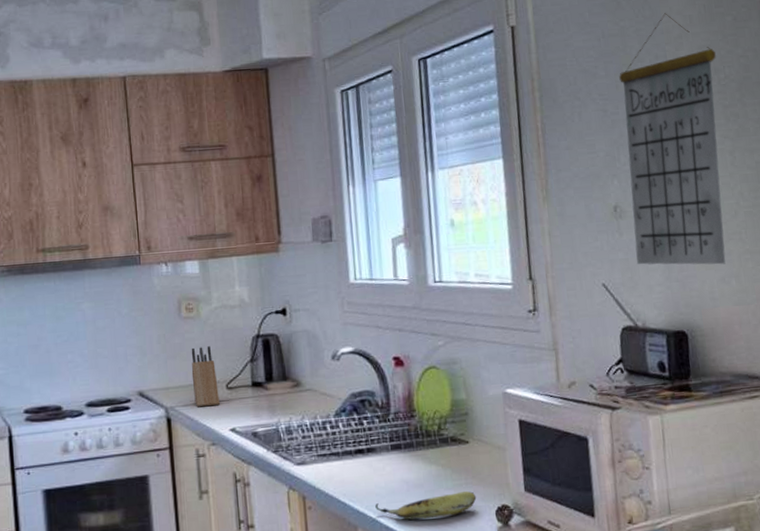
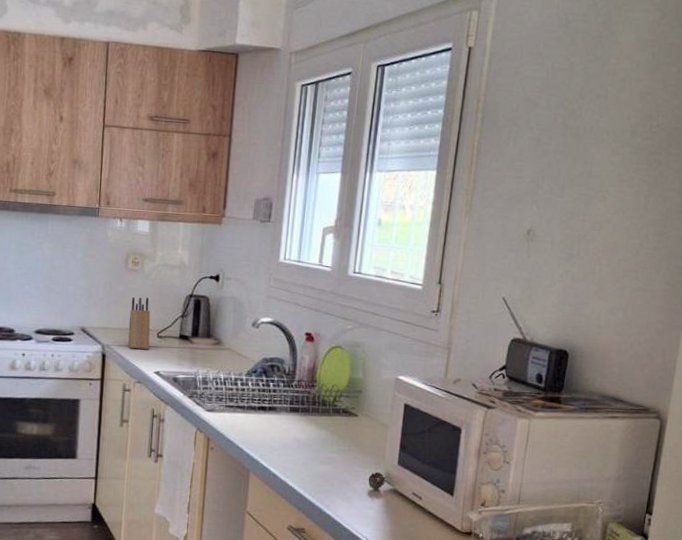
fruit: present [375,490,477,520] -> none [268,454,356,475]
calendar: present [619,13,726,265] -> none [537,55,654,297]

